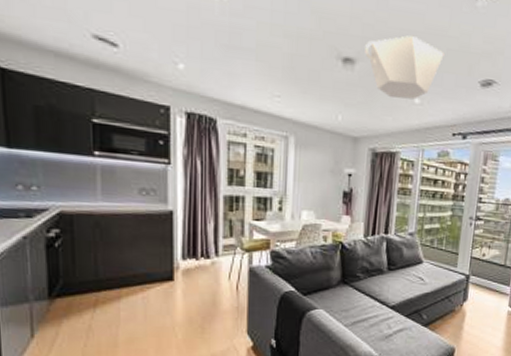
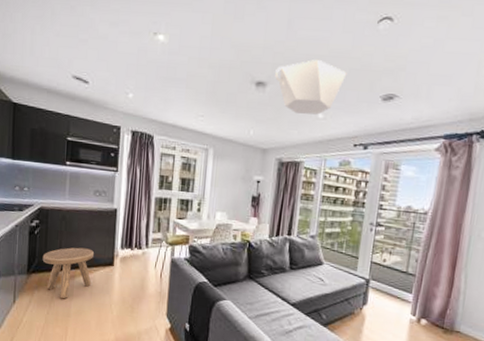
stool: none [69,261,146,326] -> present [42,247,95,299]

